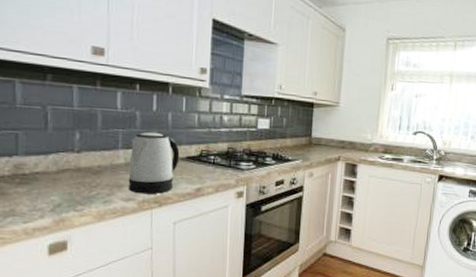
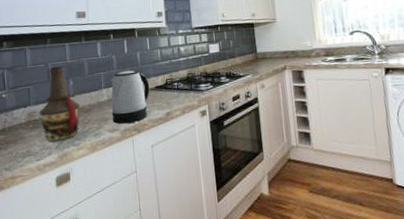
bottle: none [30,112,87,204] -> present [39,66,80,142]

